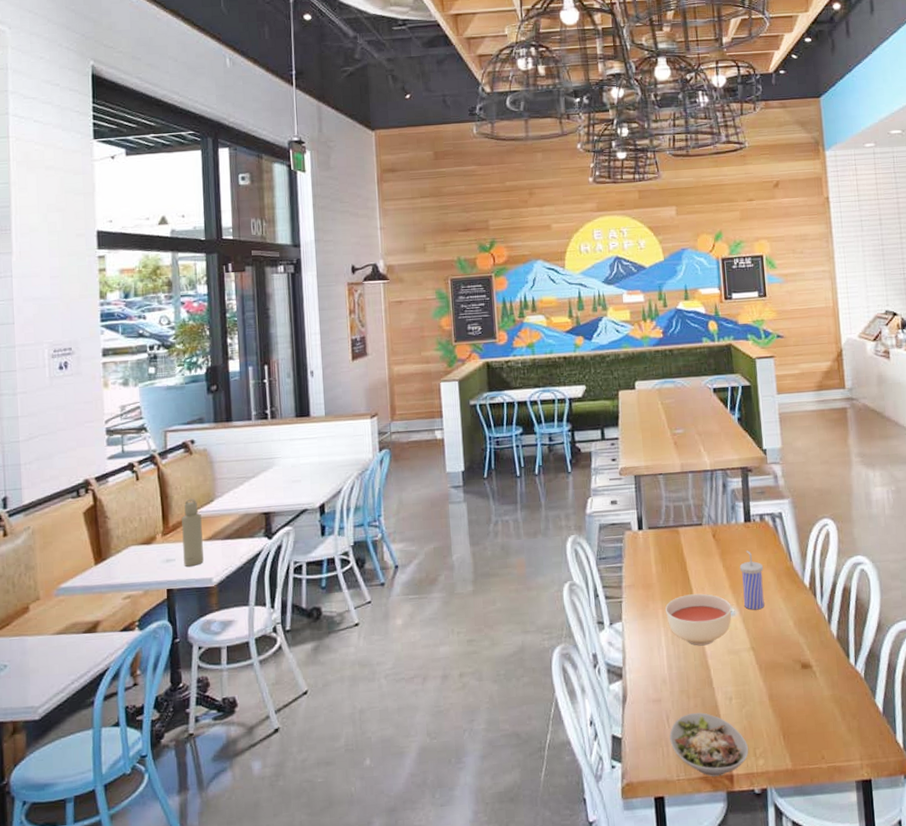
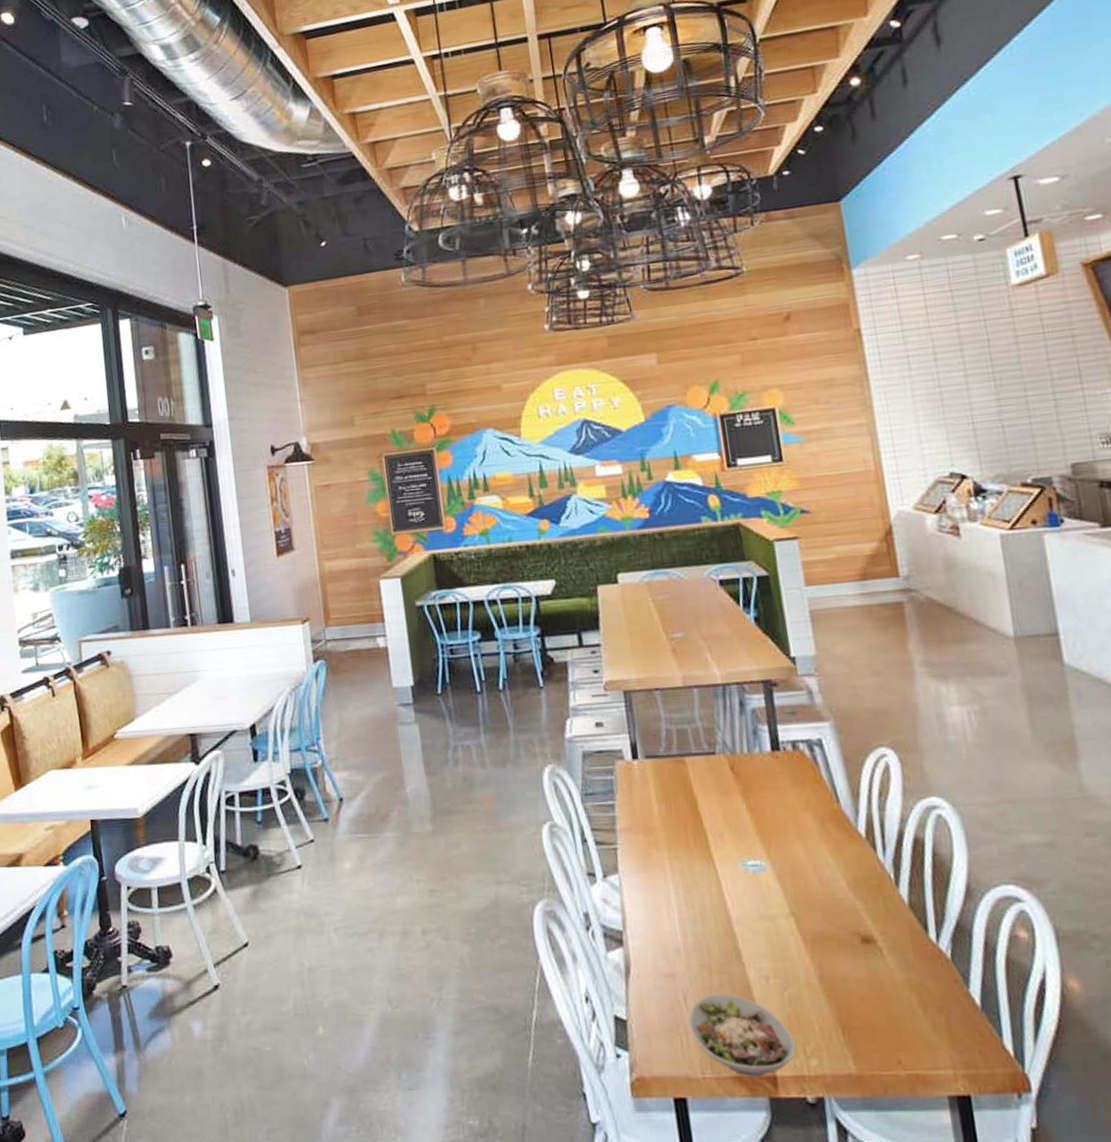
bottle: present [181,499,204,566] -> none [101,717,127,794]
bowl: present [665,593,732,646] -> none [673,841,762,908]
beverage cup: present [739,550,765,610] -> none [768,787,806,865]

